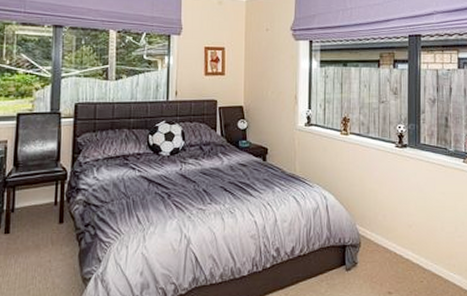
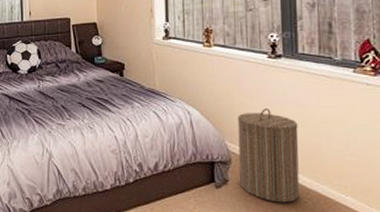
laundry hamper: none [366,193,418,283] -> present [237,107,300,203]

